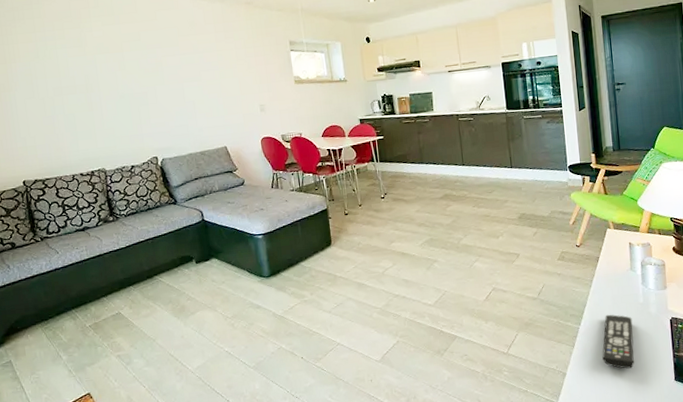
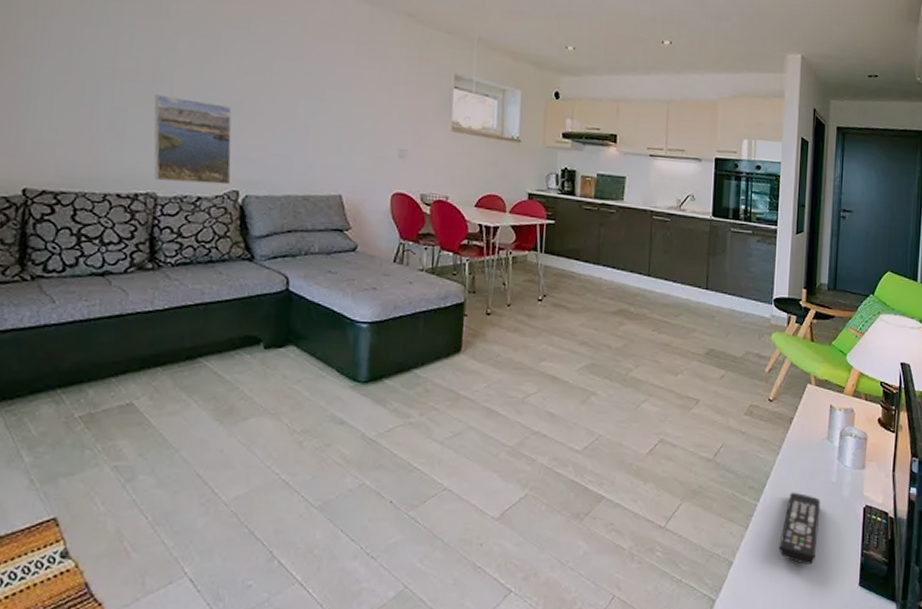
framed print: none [90,98,151,160] -> present [154,94,232,185]

